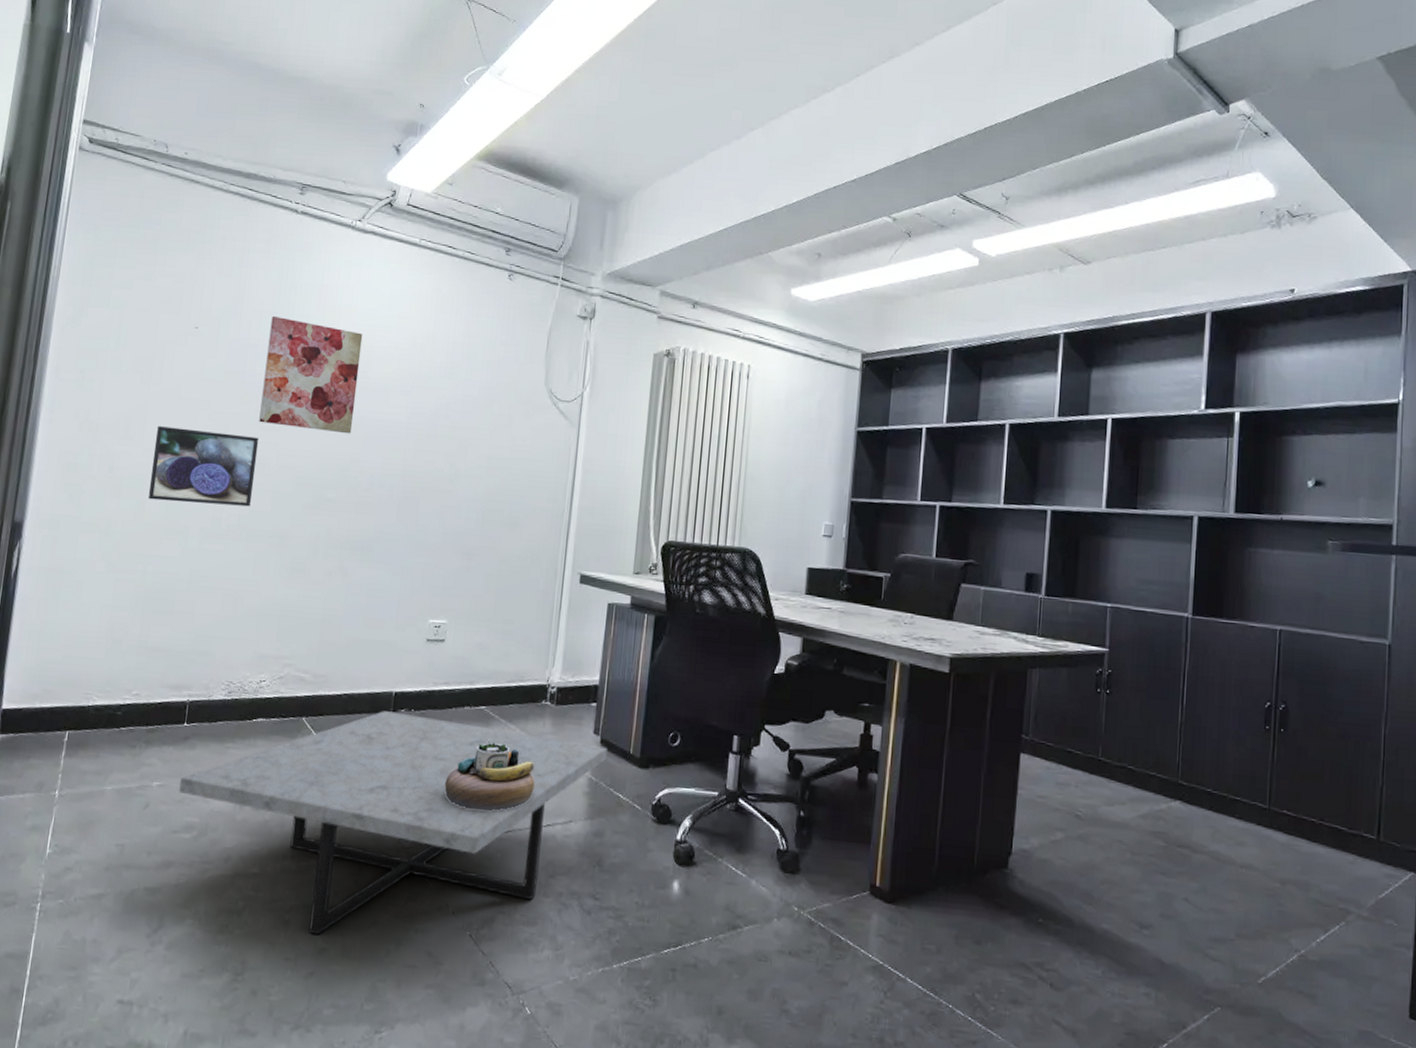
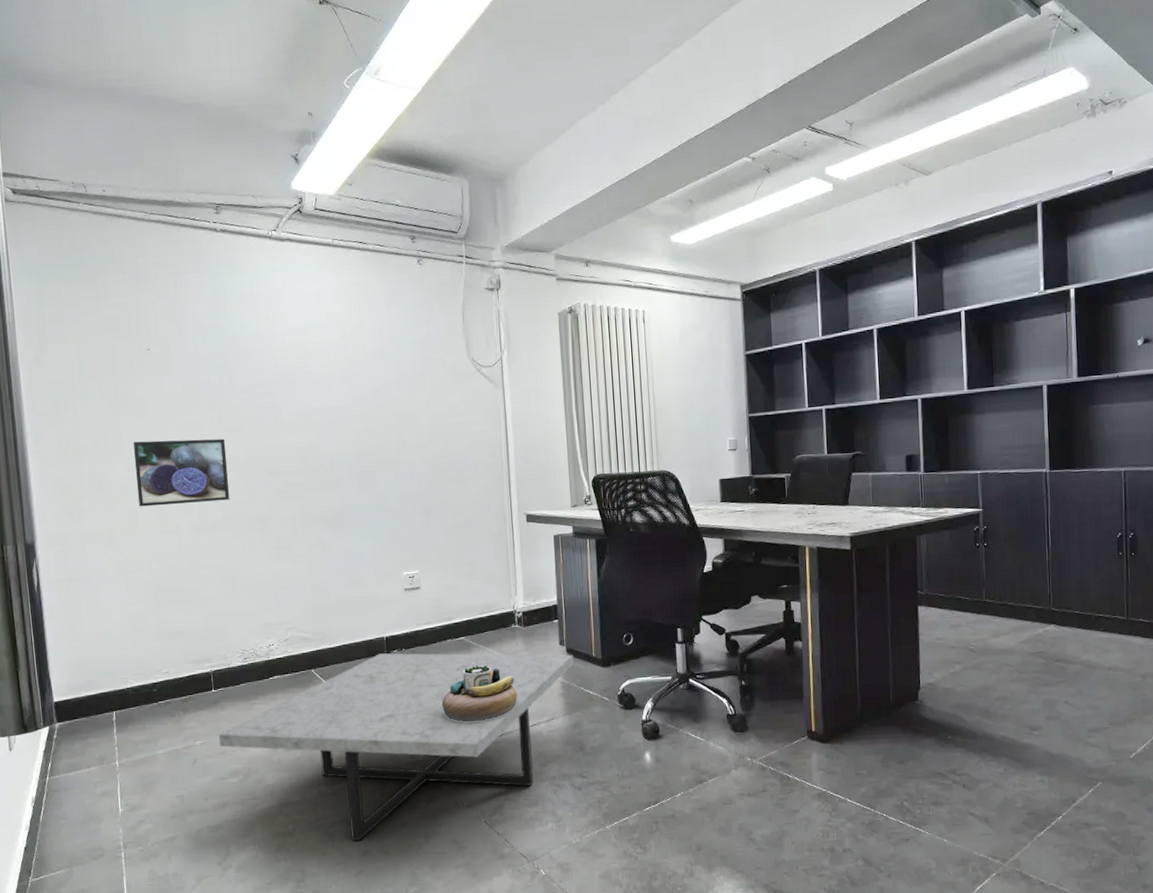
wall art: present [259,315,363,434] -> none [213,328,305,426]

